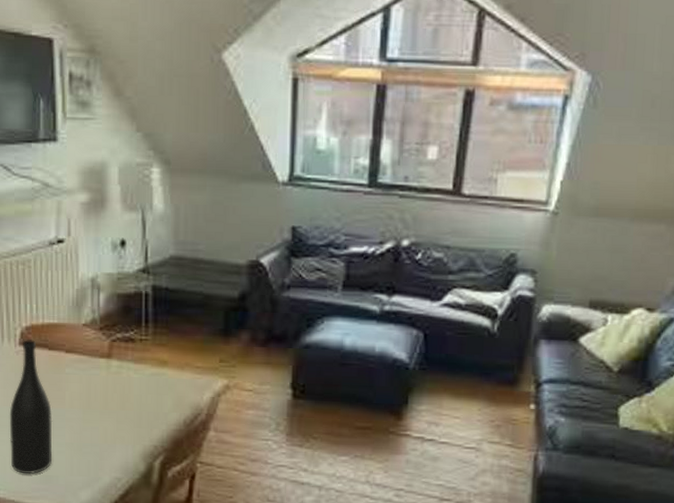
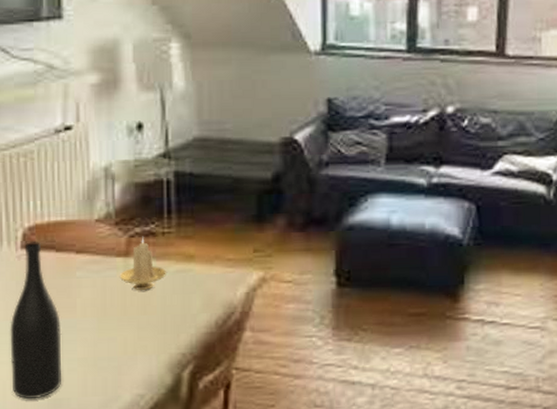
candle holder: none [102,342,143,389] -> present [119,237,166,290]

